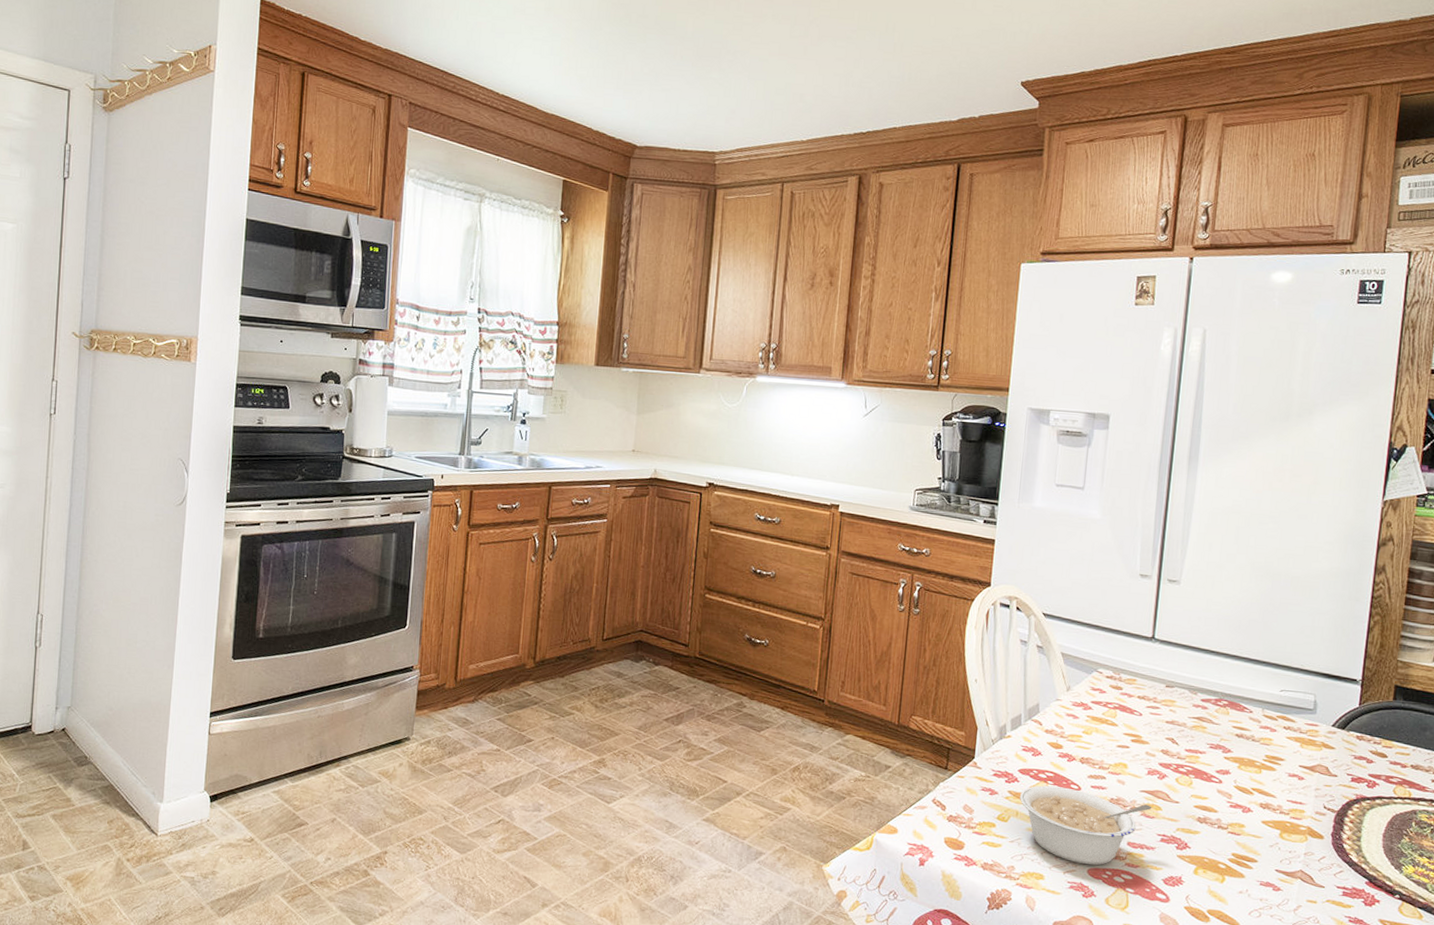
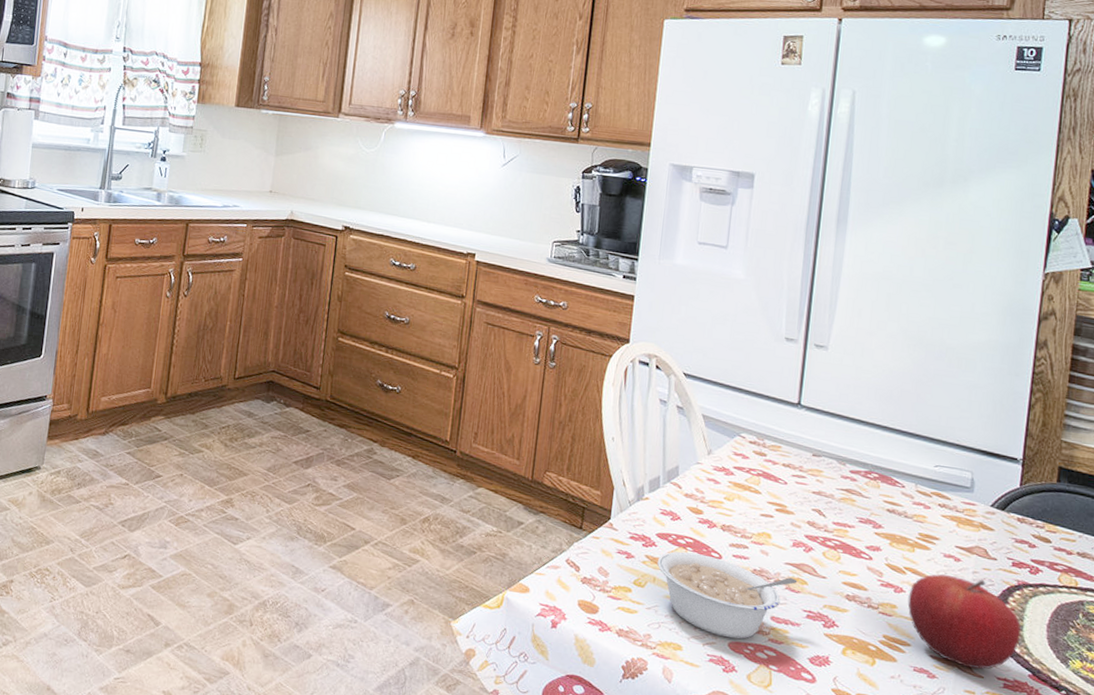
fruit: none [1254,792,1359,880] -> present [907,574,1021,670]

